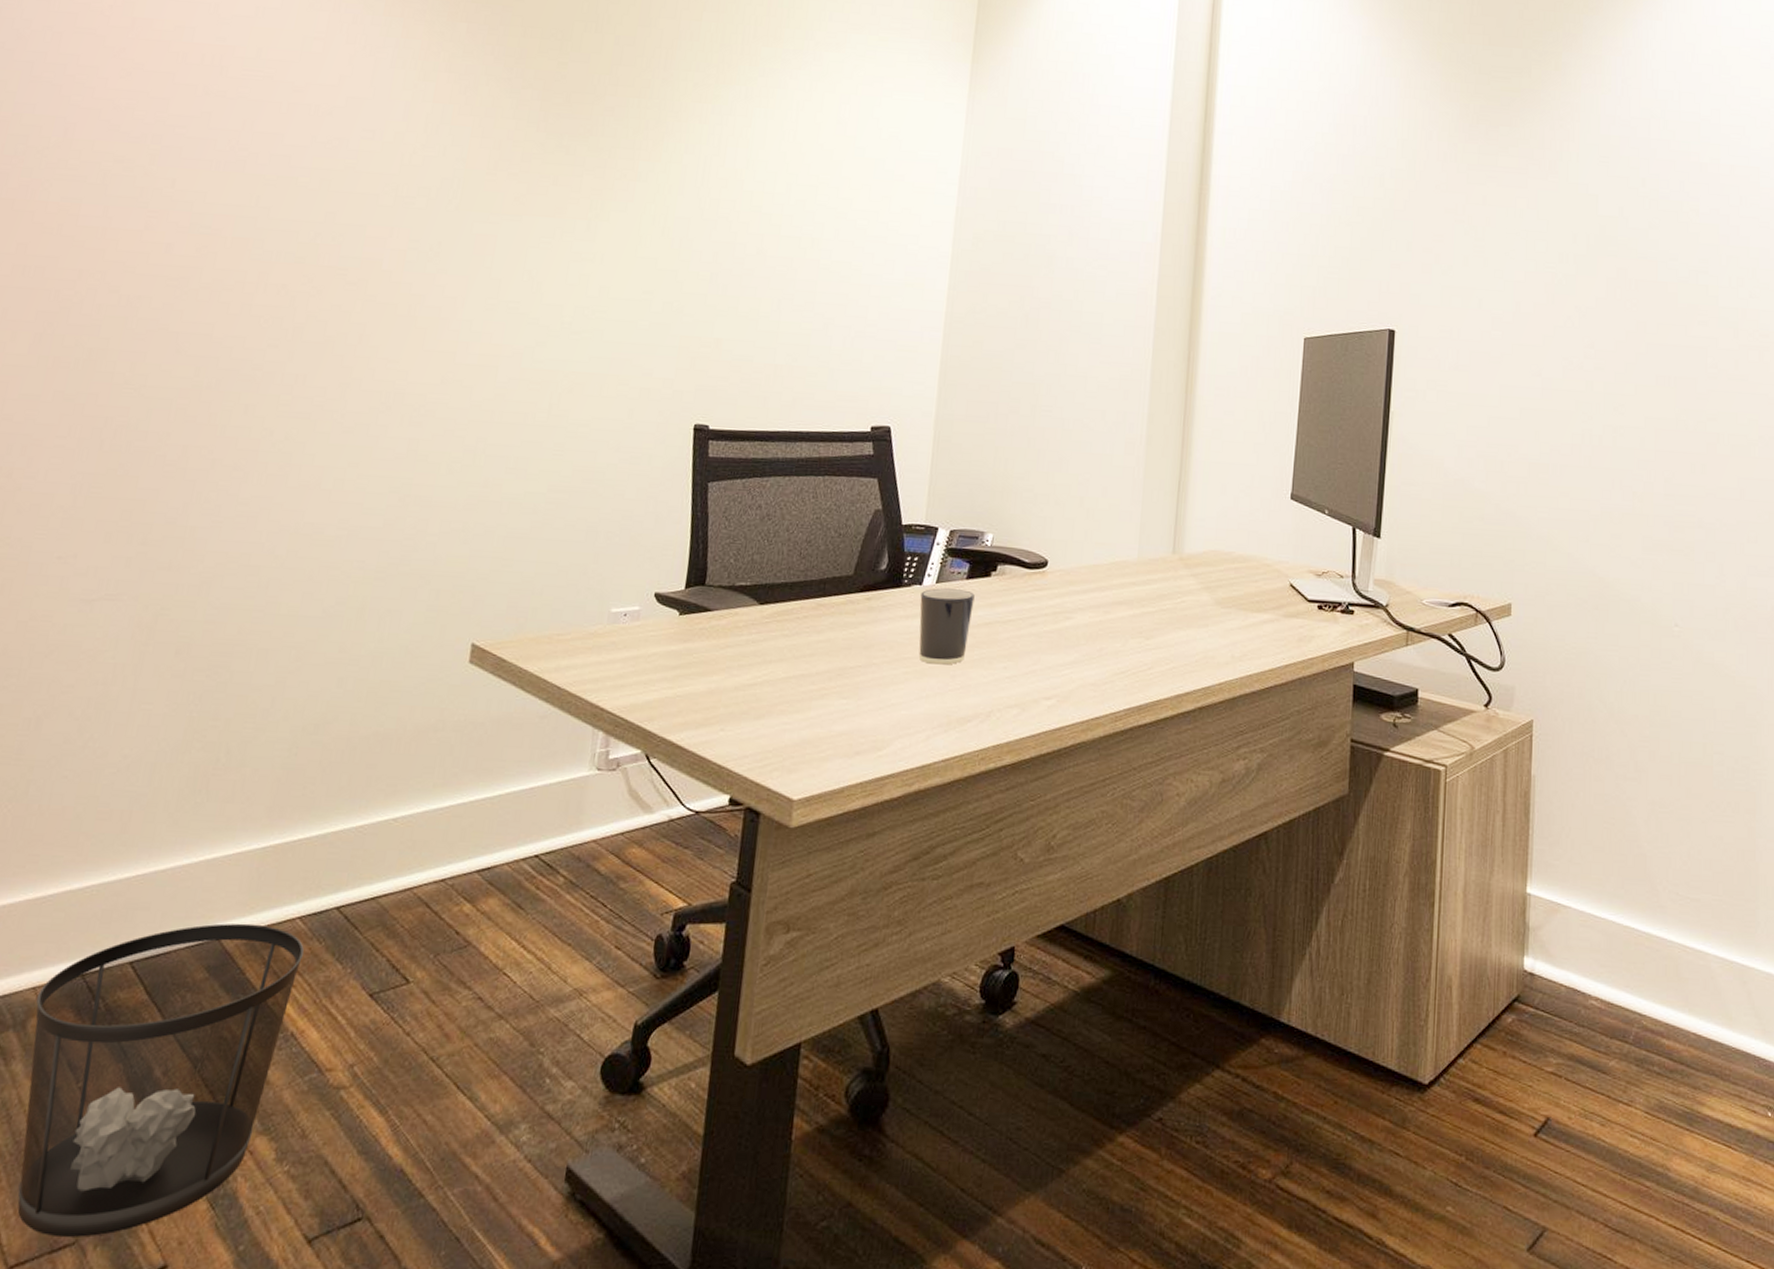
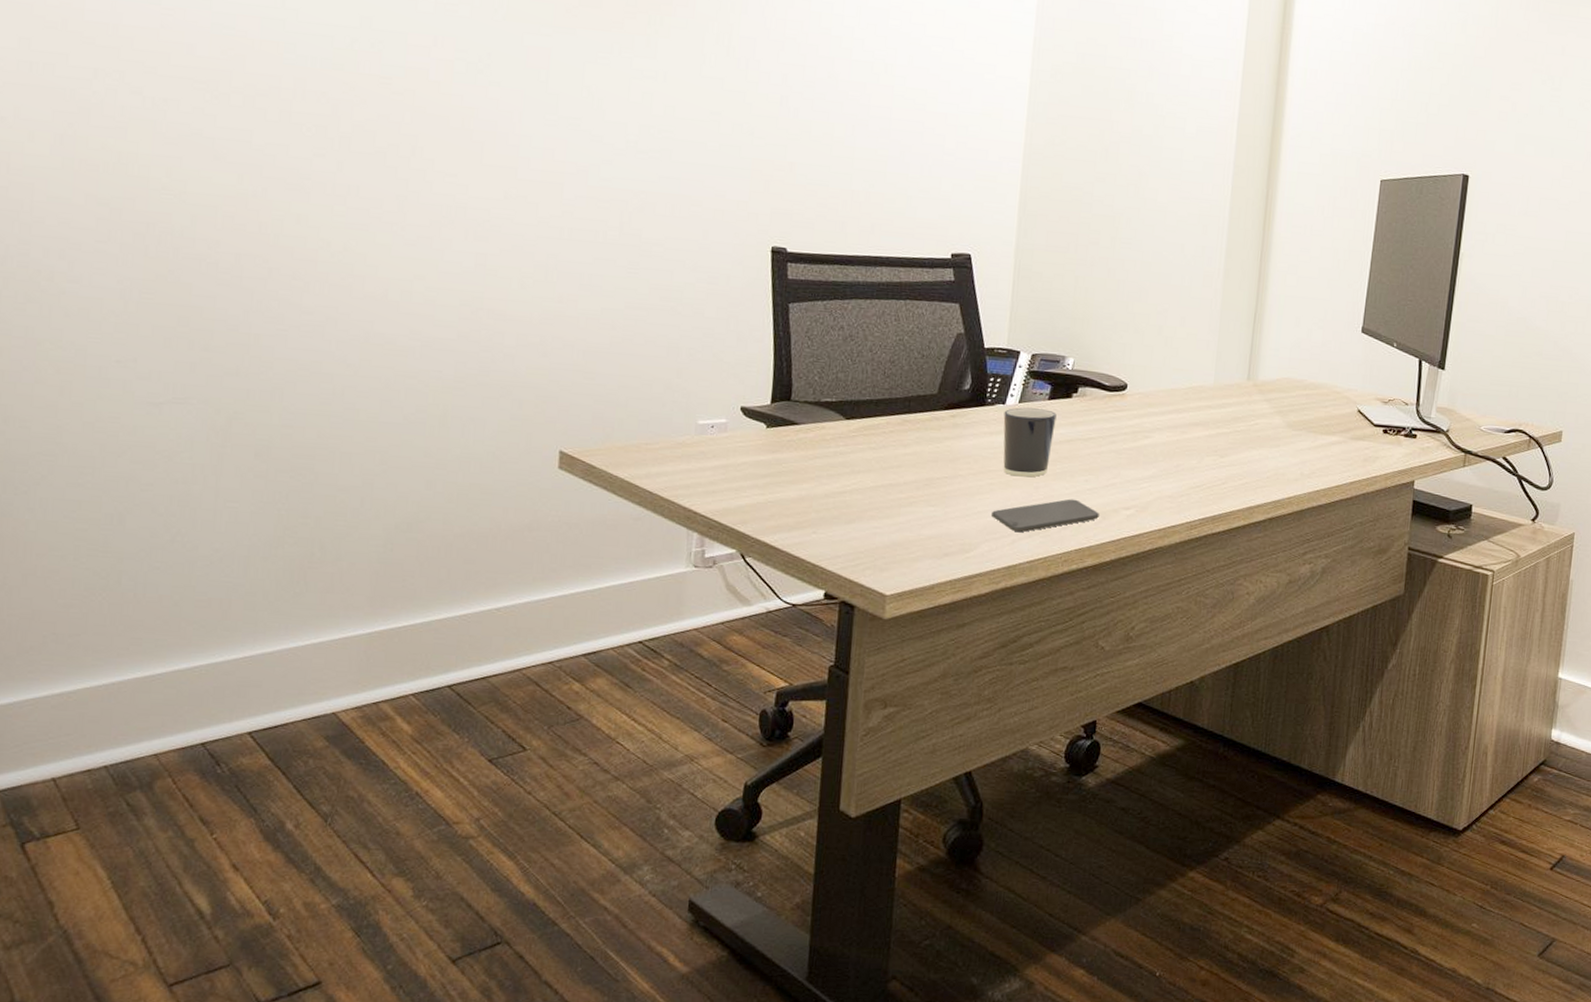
waste bin: present [17,923,304,1237] -> none [160,699,421,961]
smartphone: none [904,688,1019,727] -> present [990,499,1099,533]

